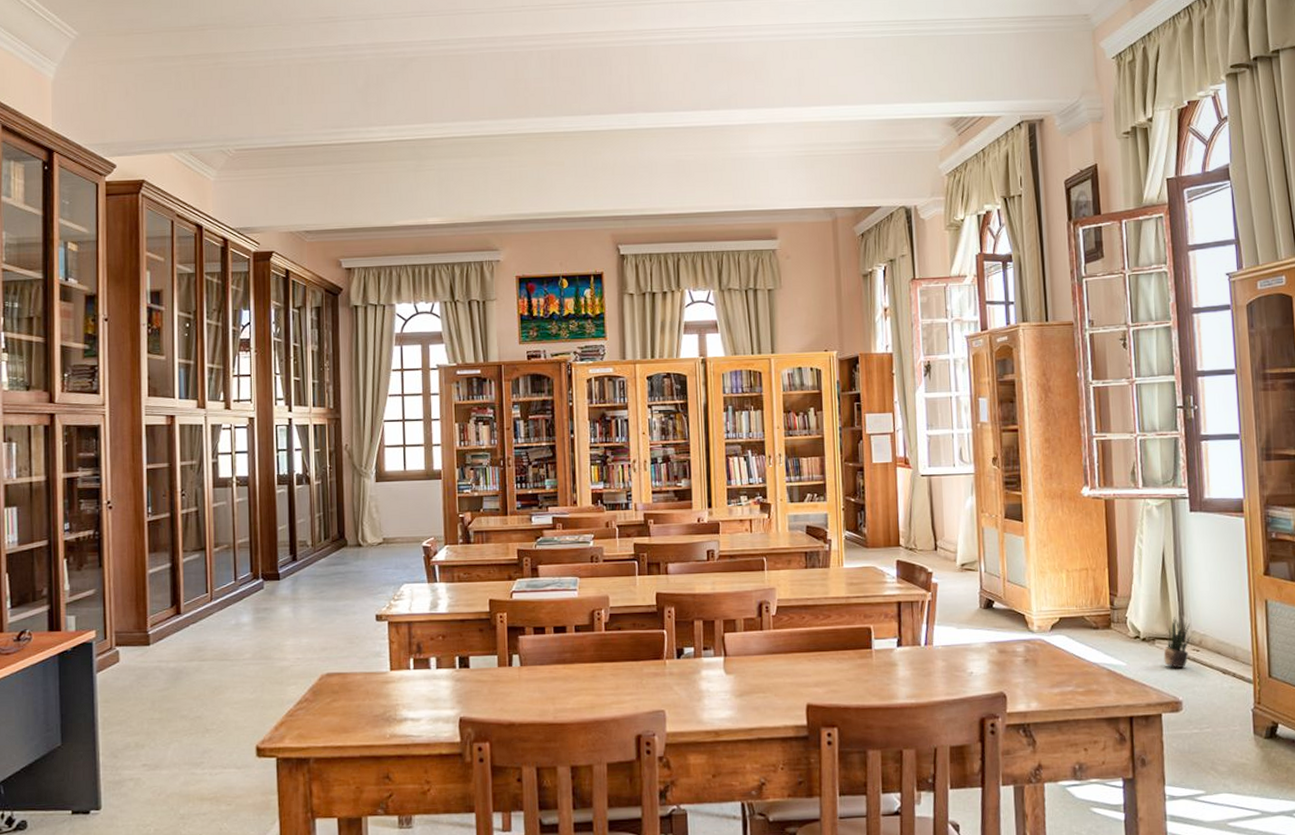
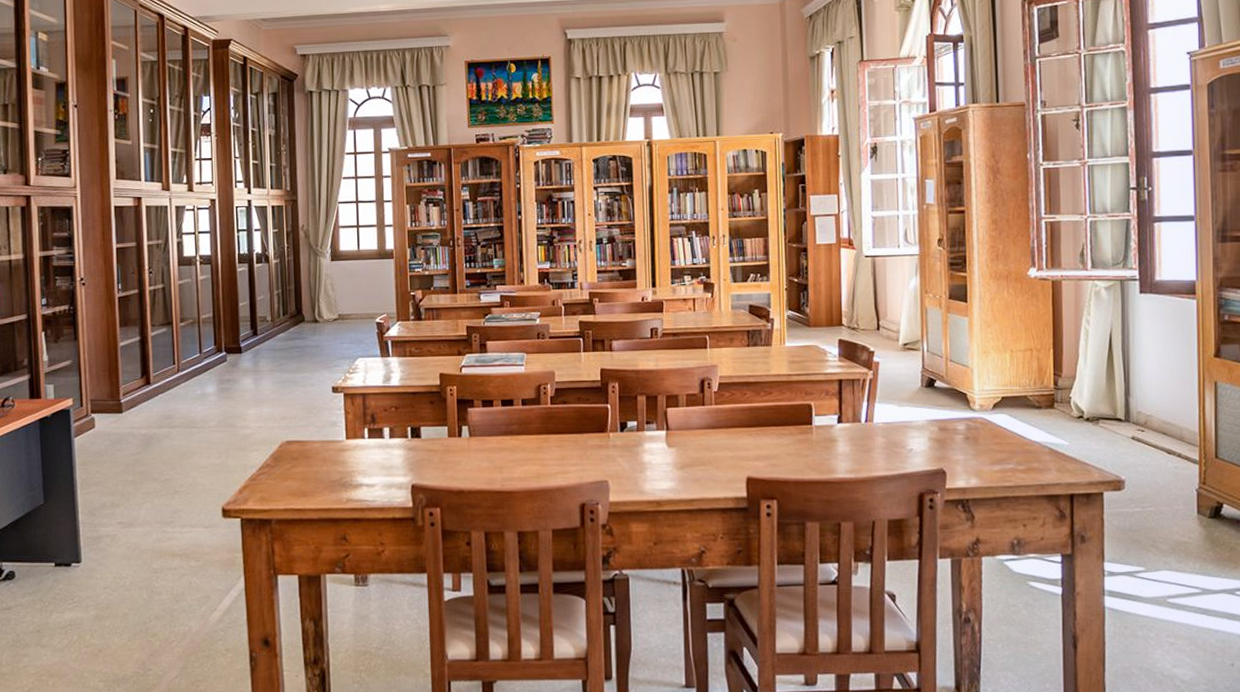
potted plant: present [1163,617,1191,669] -> none [1107,397,1136,449]

